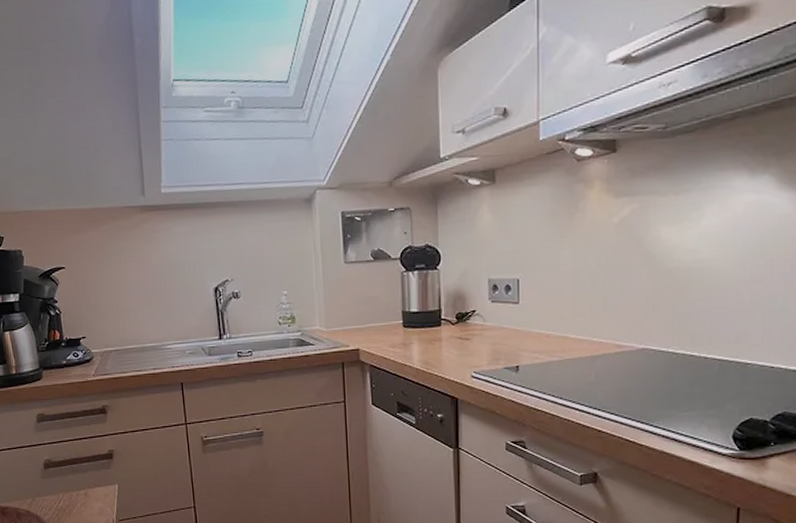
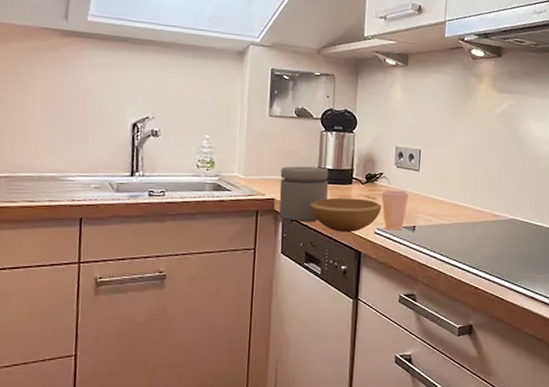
jar: none [362,311,416,371] -> present [279,166,329,222]
bowl: none [397,341,478,379] -> present [310,197,382,233]
cup: none [474,327,510,373] -> present [380,190,410,230]

